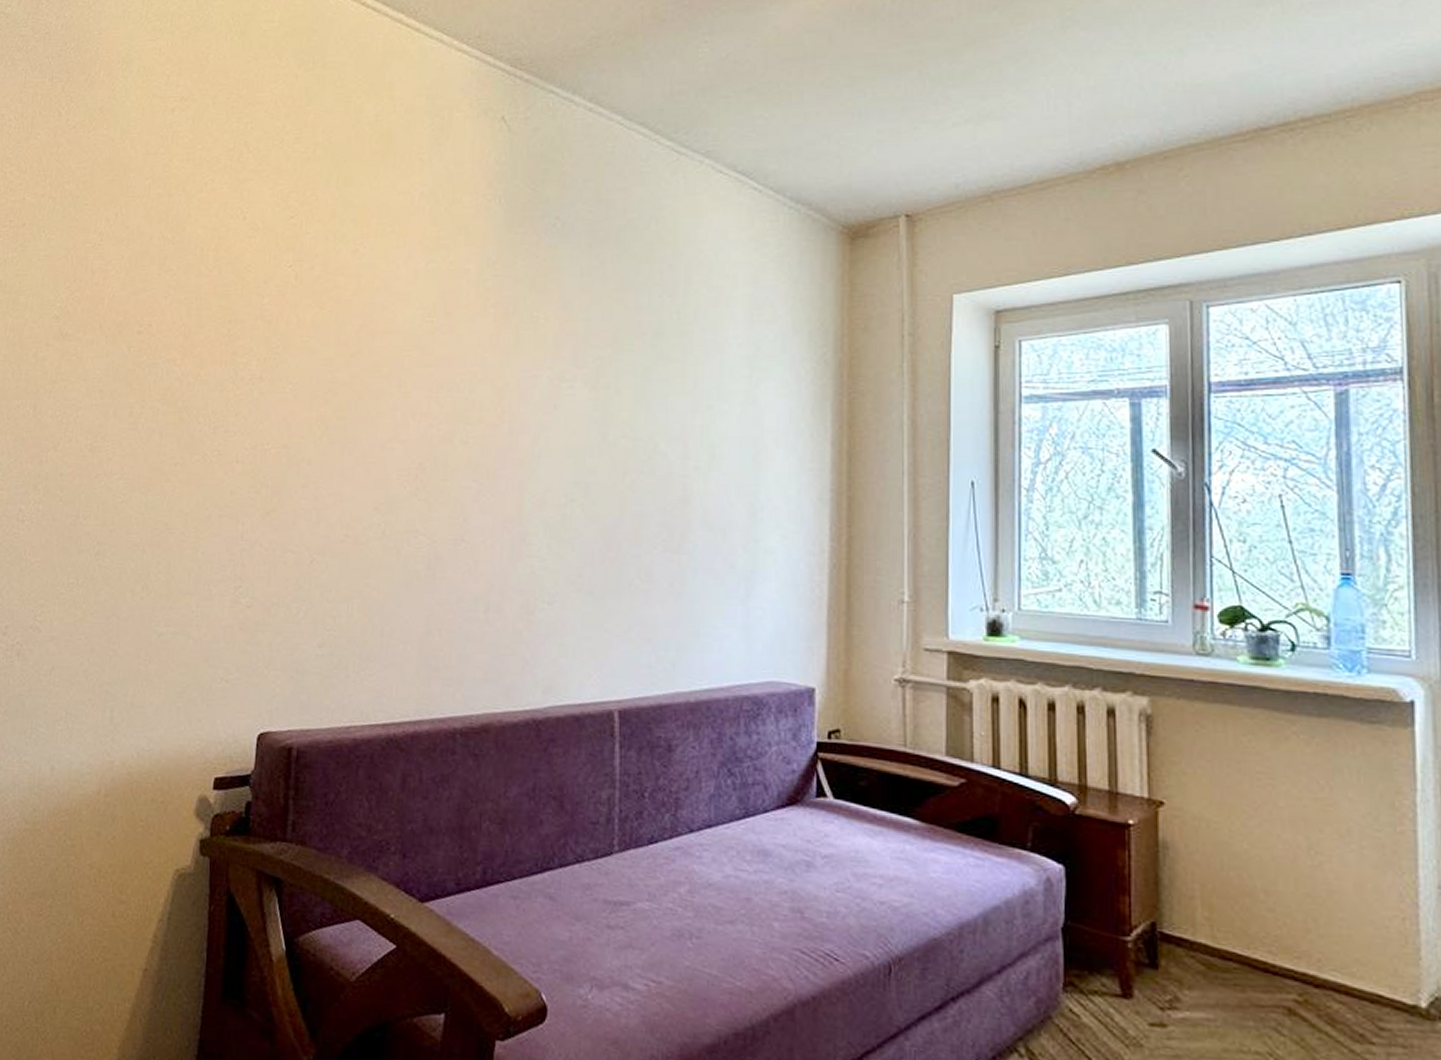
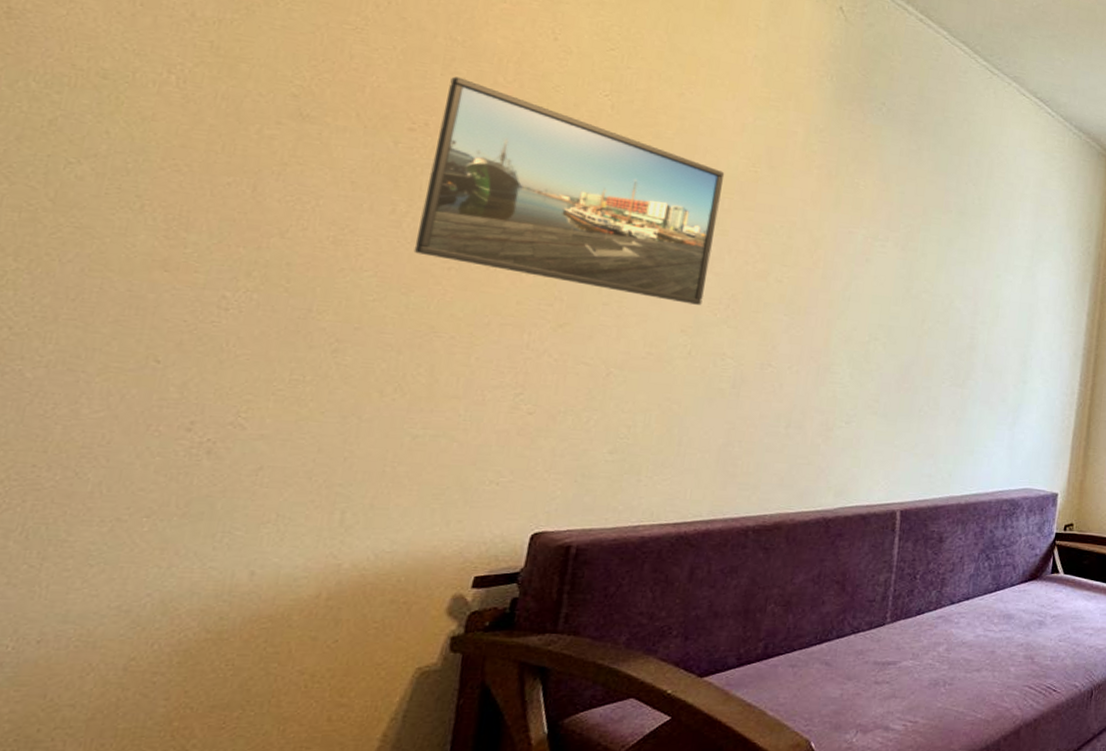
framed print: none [148,274,402,478] -> present [413,76,725,305]

